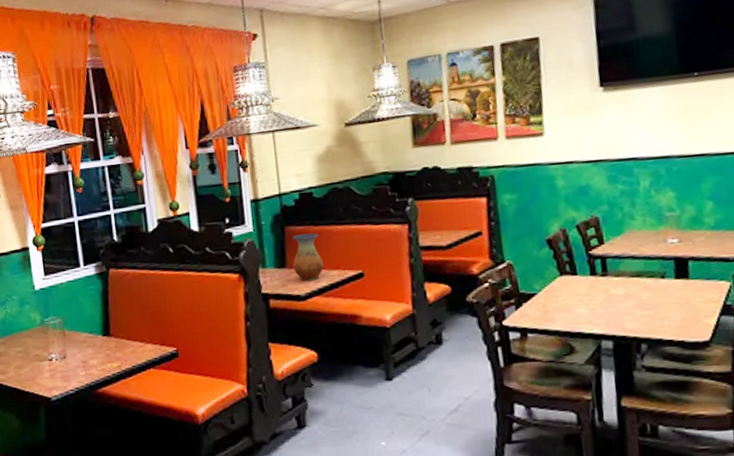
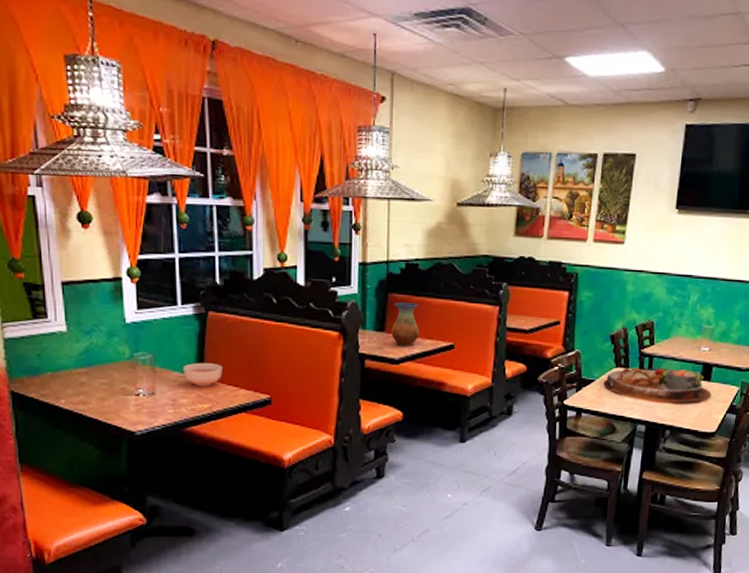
bowl: none [89,320,128,346] -> present [182,362,222,387]
food platter: none [548,267,694,312] -> present [603,367,711,404]

